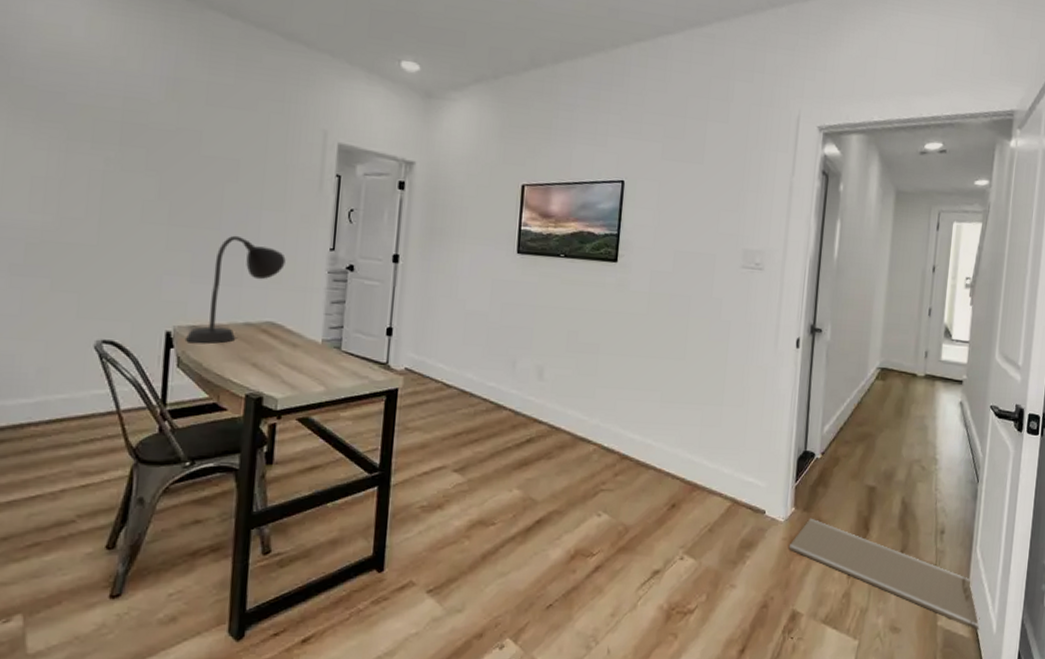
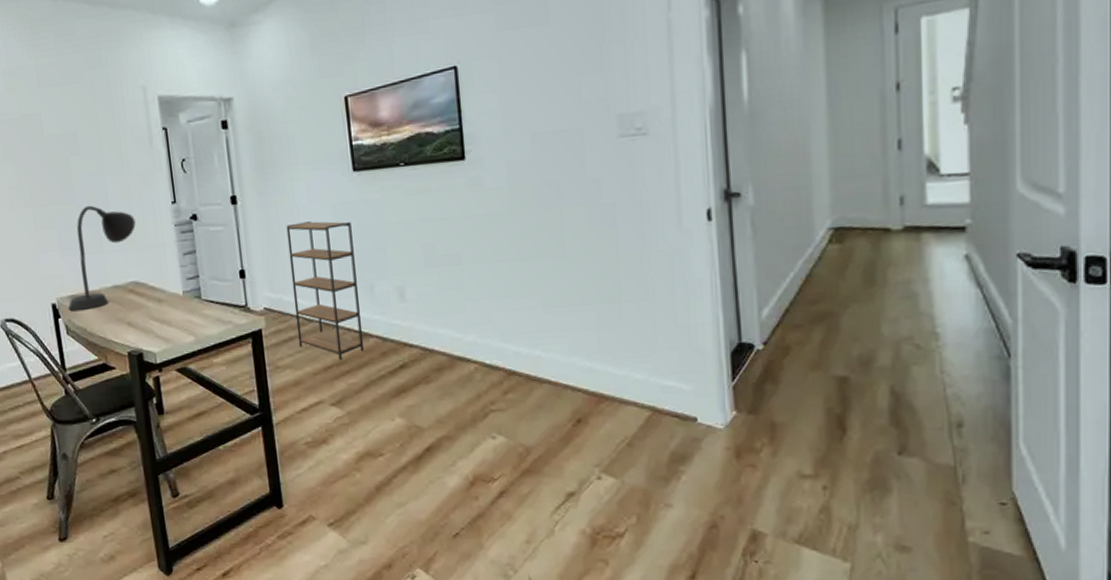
bookshelf: none [432,291,506,428] -> present [286,221,365,360]
door mat: present [788,518,980,631] -> none [735,421,1037,547]

